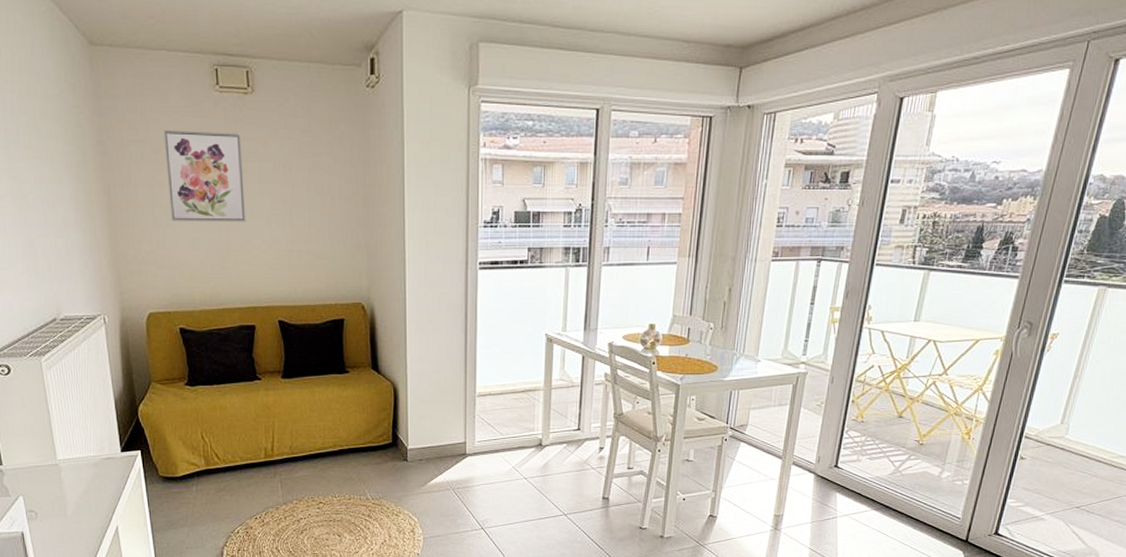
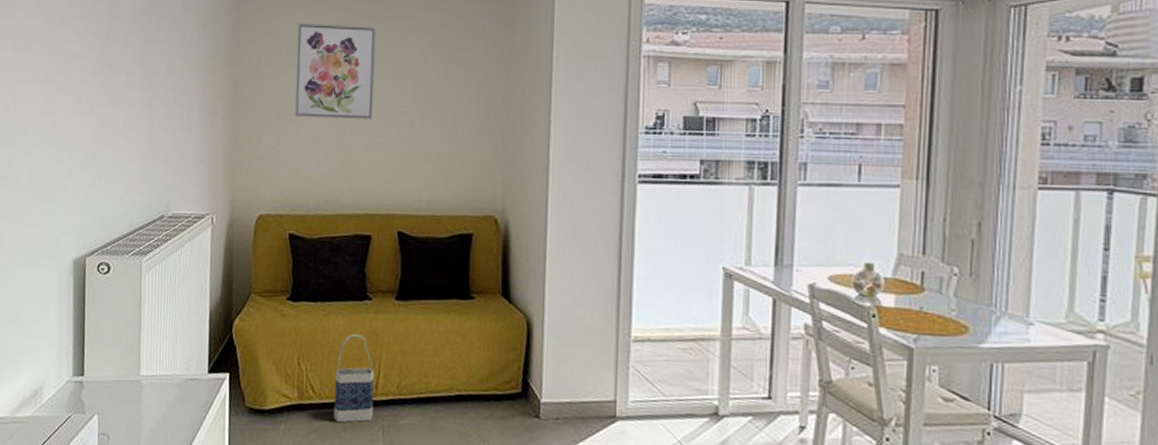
bag: none [236,410,271,481] -> present [333,334,375,423]

